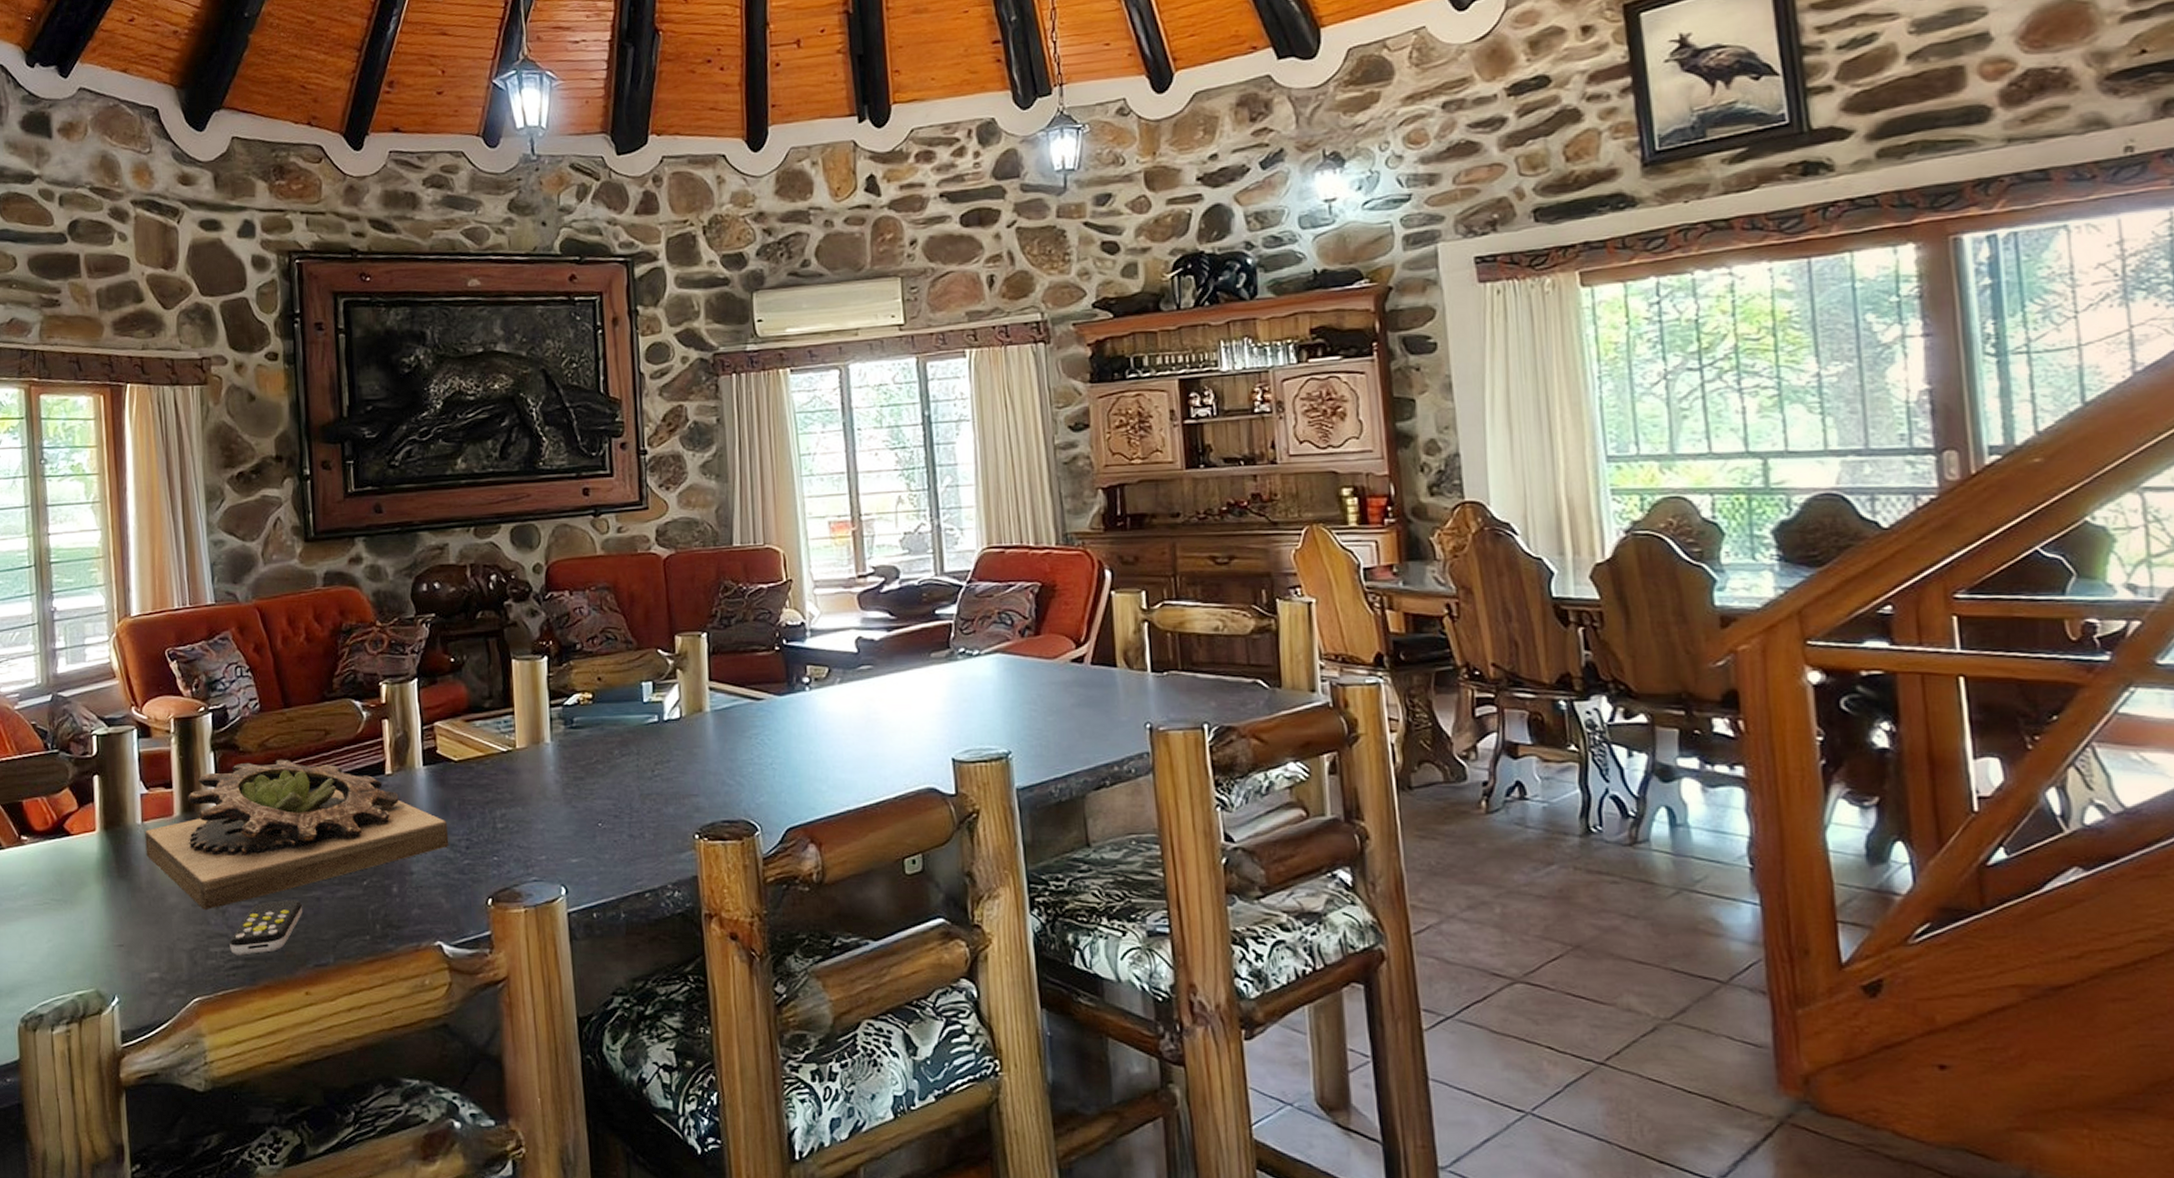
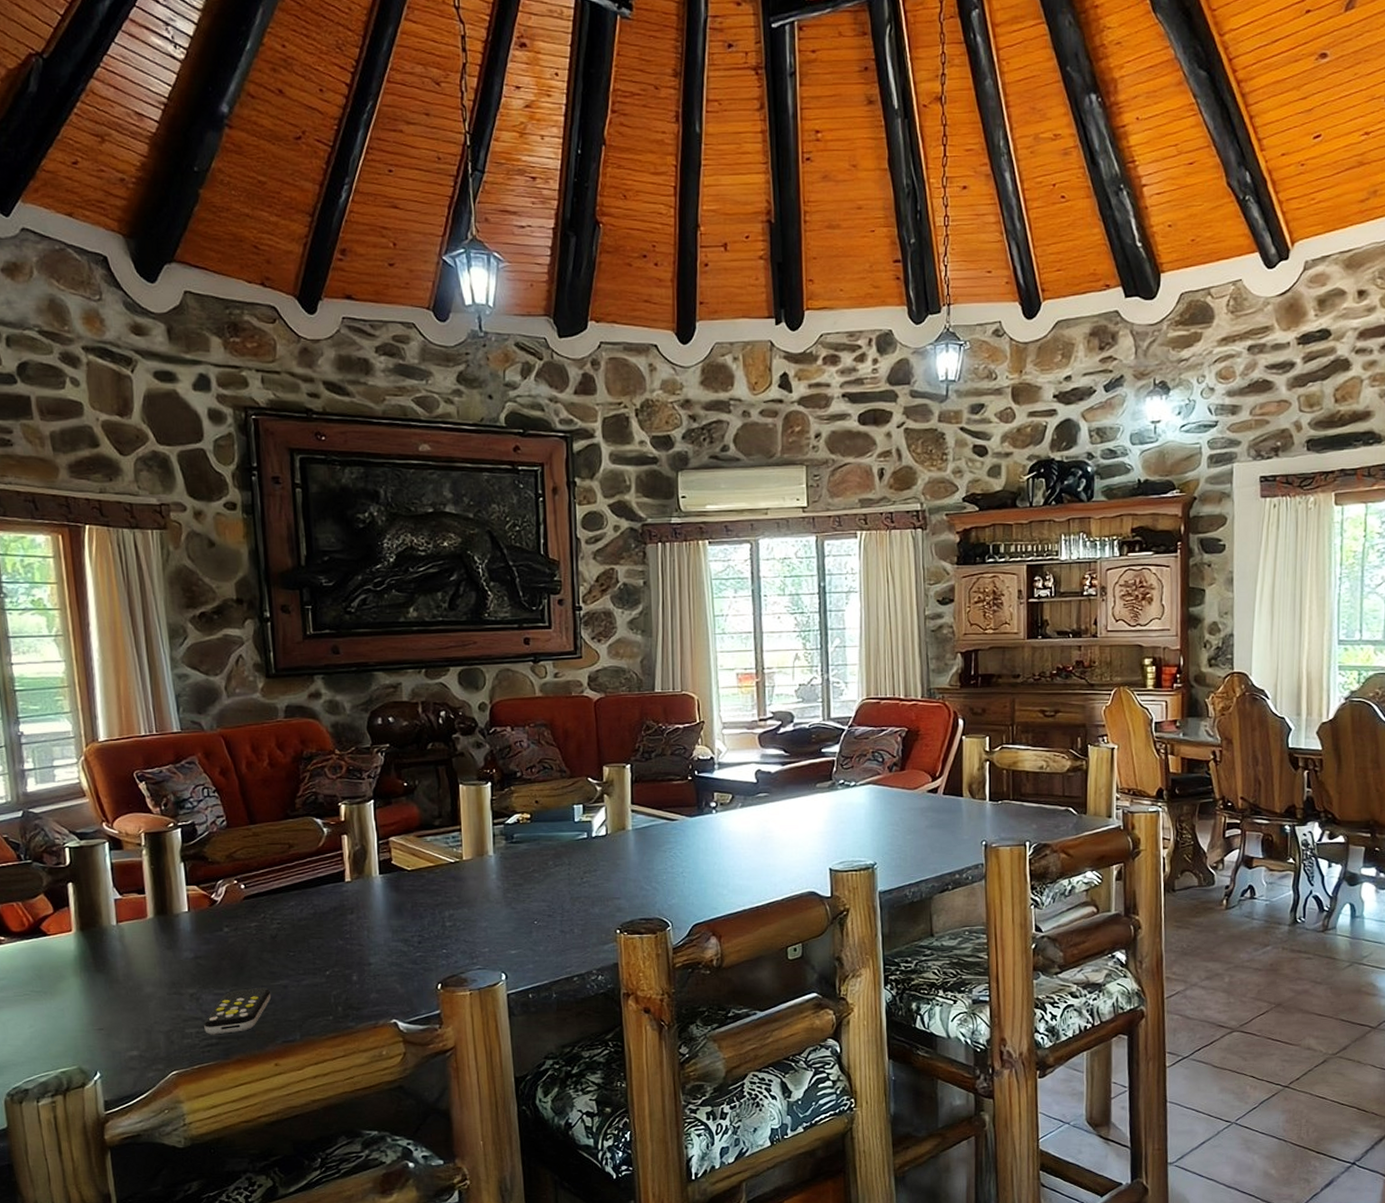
succulent planter: present [145,759,449,910] -> none [120,868,403,997]

